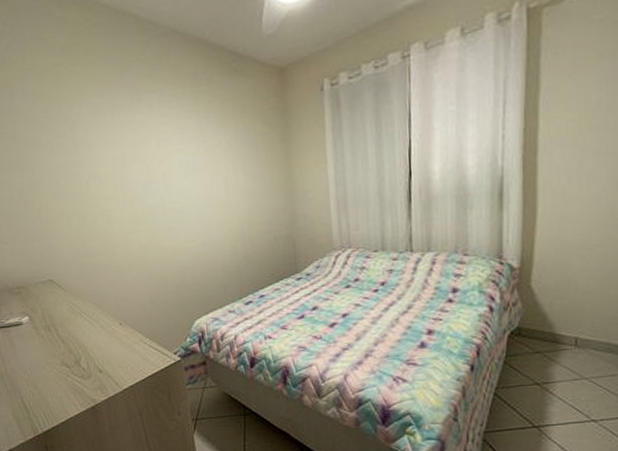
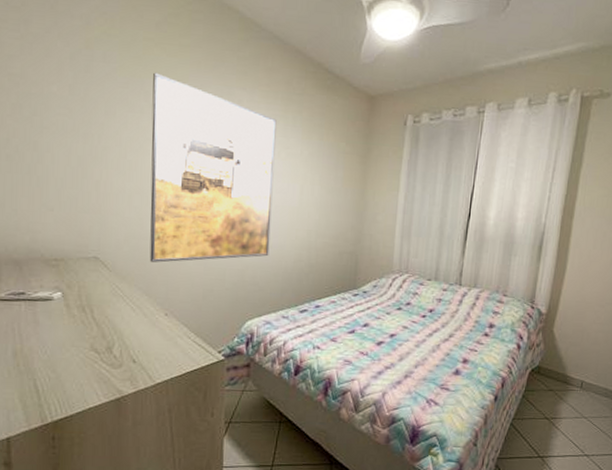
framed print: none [67,95,205,277] -> present [149,72,277,263]

